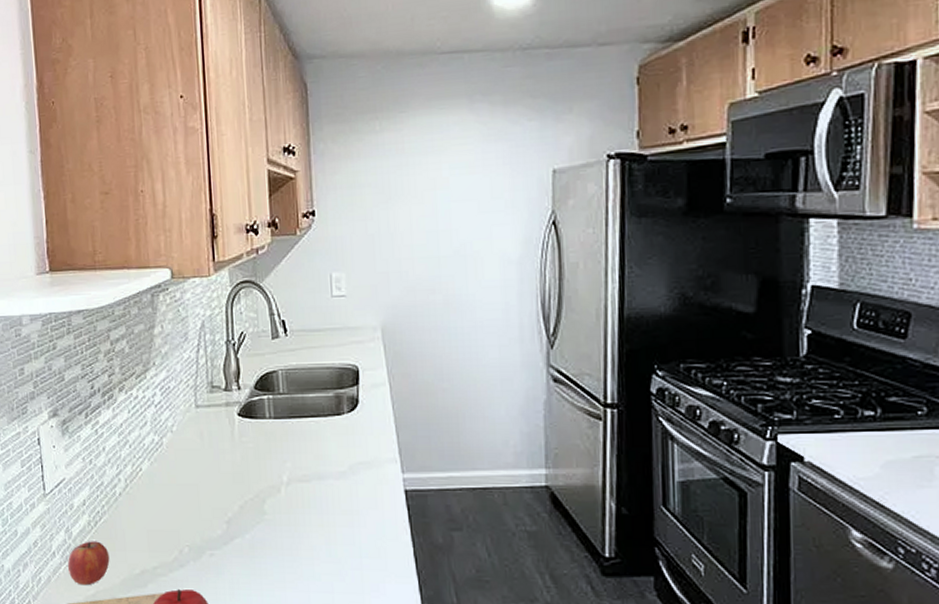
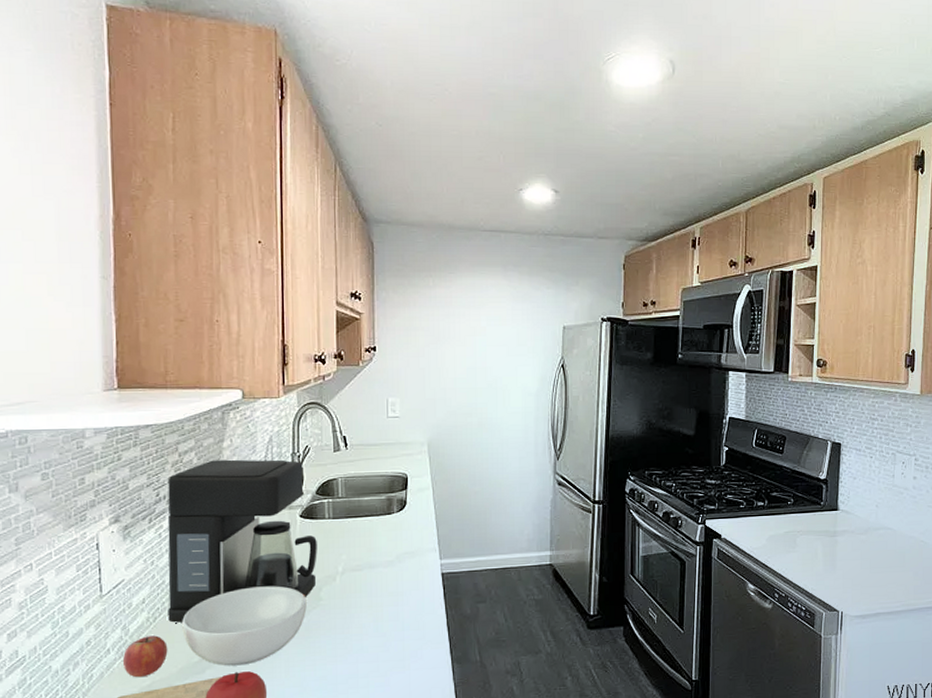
coffee maker: none [101,348,259,529] -> present [168,459,317,623]
bowl: none [122,494,250,582] -> present [182,586,307,666]

